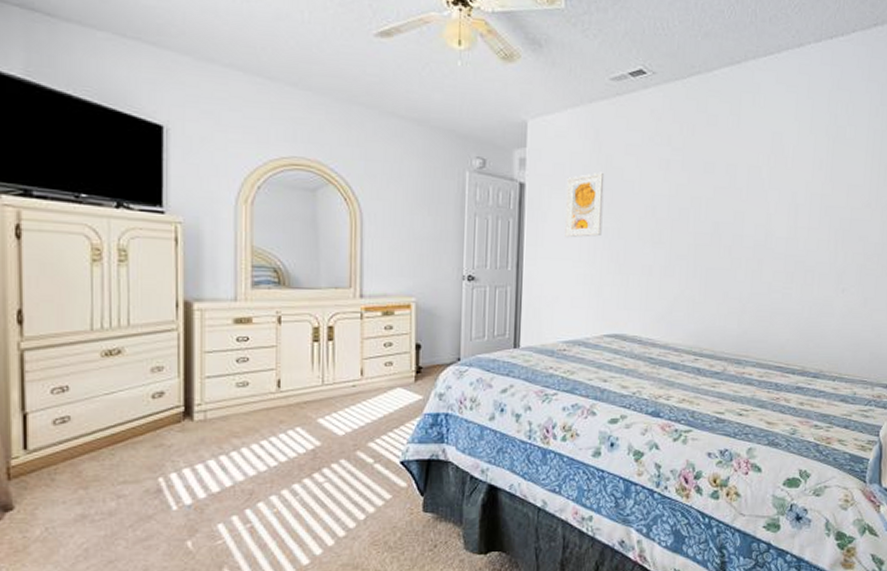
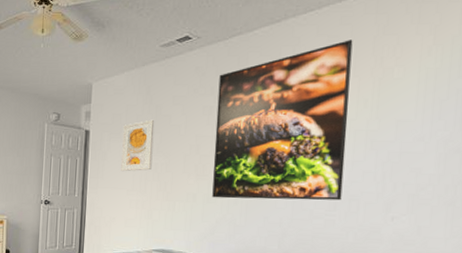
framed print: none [670,91,810,272] -> present [212,40,353,201]

